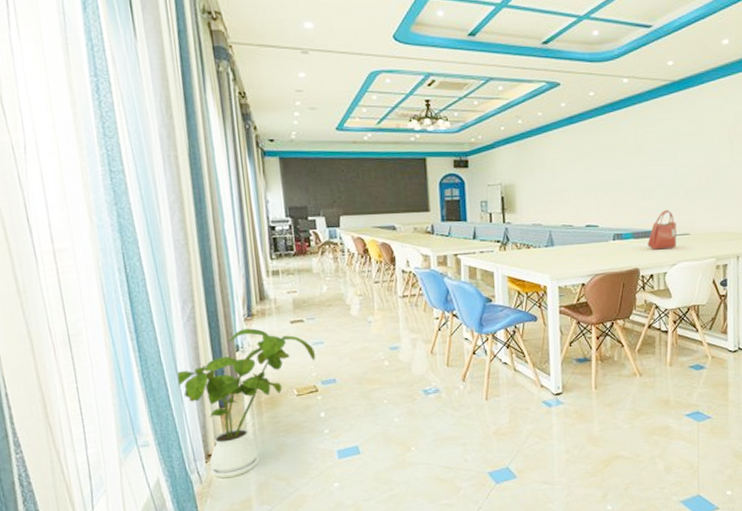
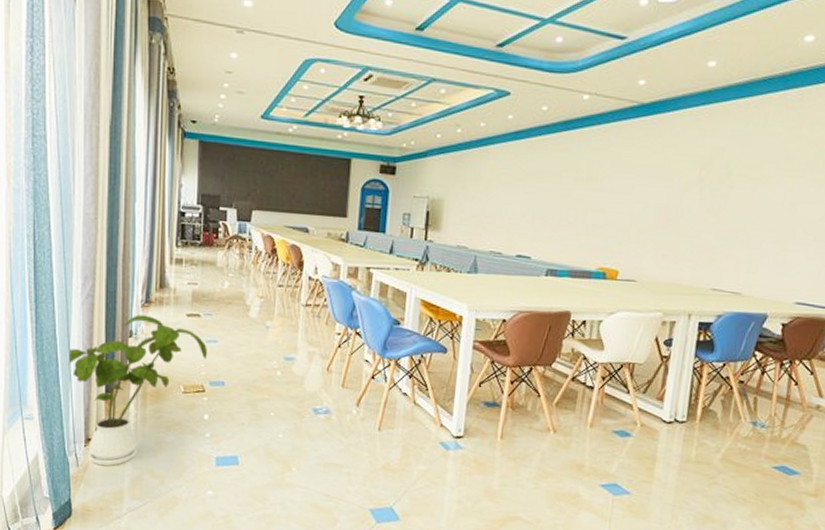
handbag: present [647,209,676,250] -> none [584,249,622,295]

